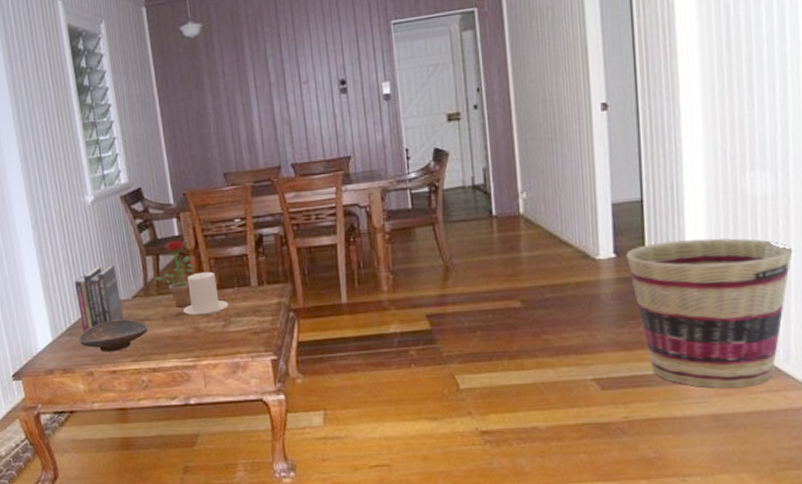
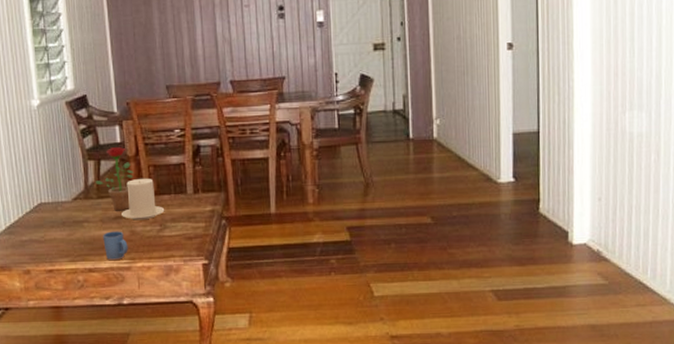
books: present [74,264,124,332] -> none [16,167,63,231]
decorative bowl: present [78,319,148,352] -> none [17,220,87,252]
mug: none [165,328,193,360] -> present [103,231,128,261]
basket: present [626,238,792,388] -> none [523,168,660,302]

